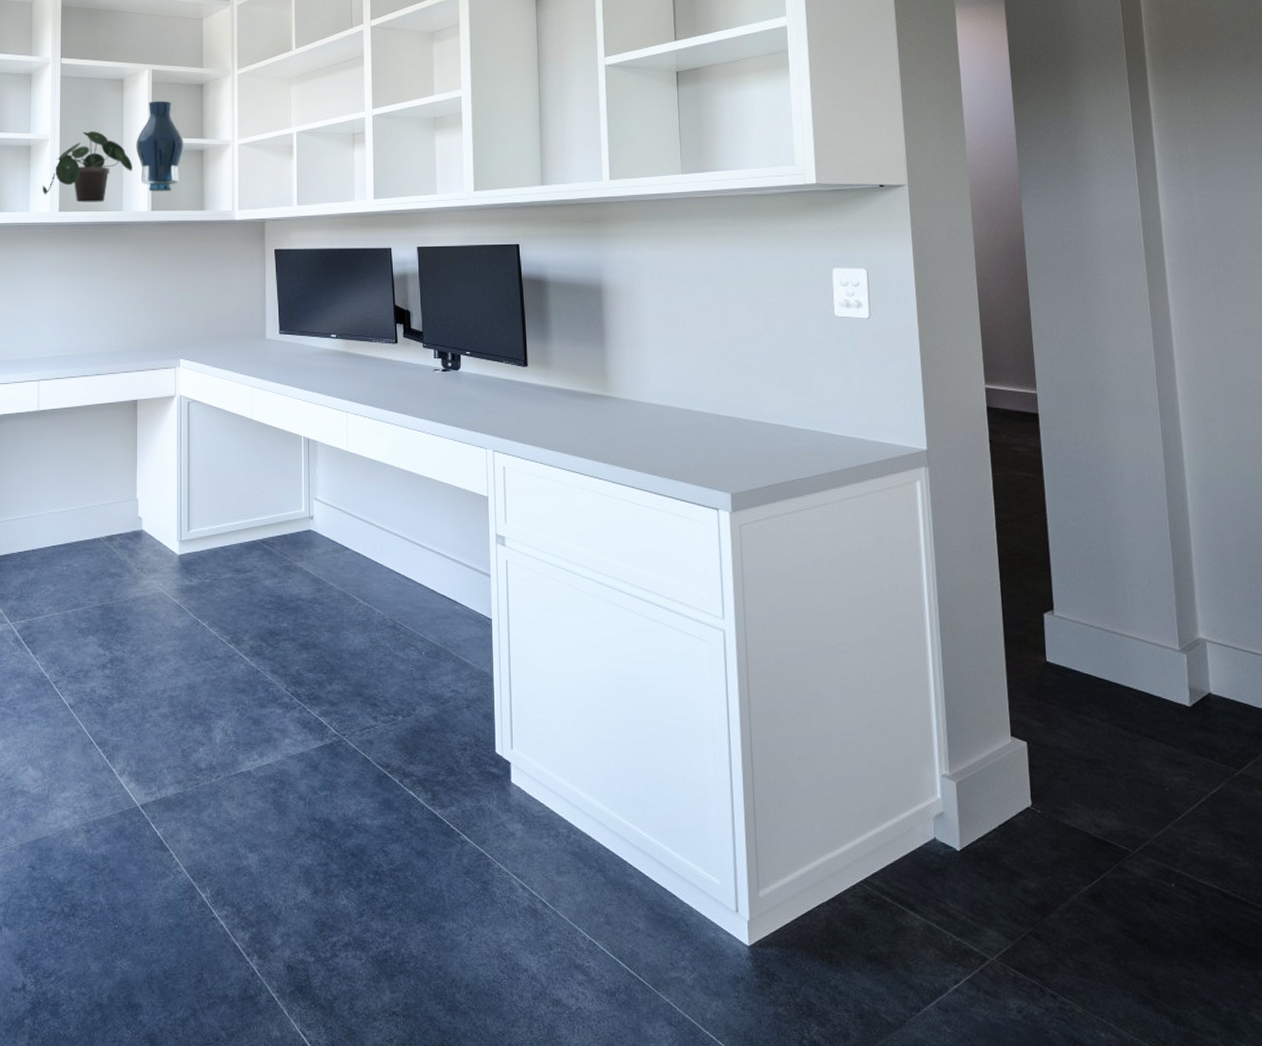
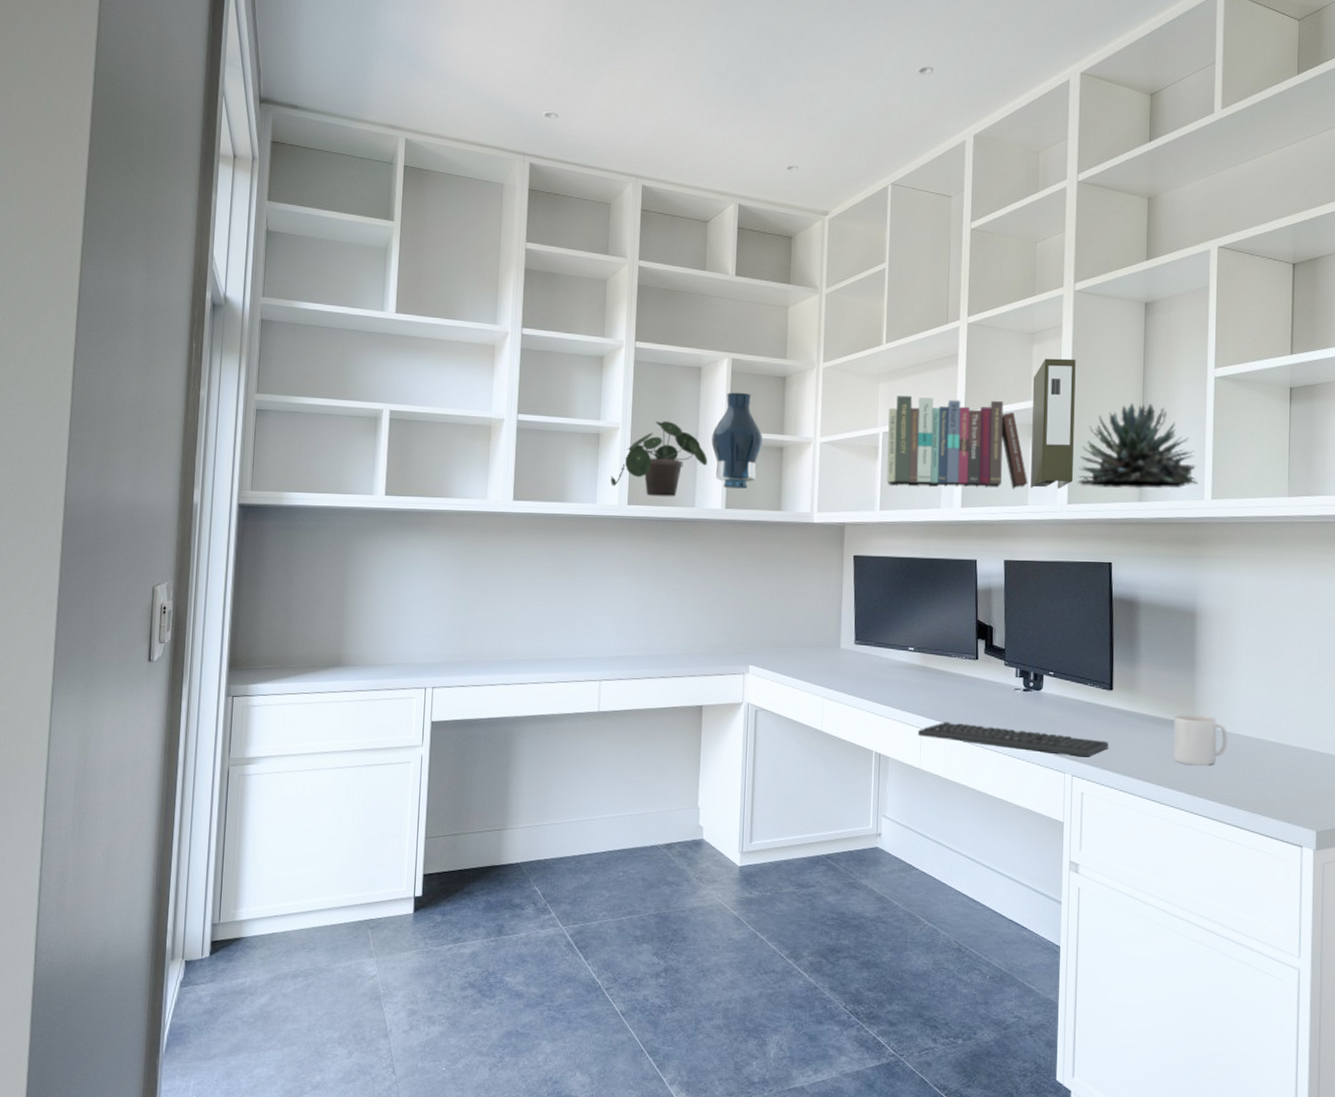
books: none [301,97,436,182] -> present [887,396,1028,489]
computer keyboard: none [343,404,527,432] -> present [917,721,1109,757]
binder: none [434,55,478,178] -> present [1030,358,1076,490]
succulent plant: none [481,93,596,175] -> present [1076,403,1198,489]
mug: none [587,386,640,436] -> present [1173,714,1228,766]

